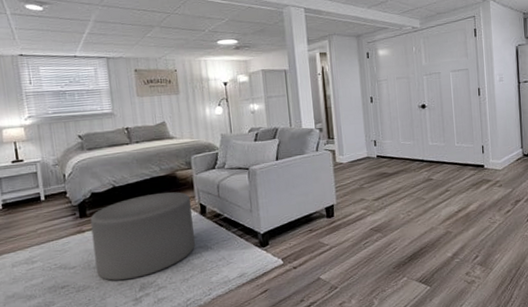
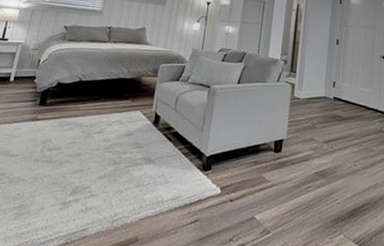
pouf: present [90,192,195,281] -> none [35,94,148,180]

